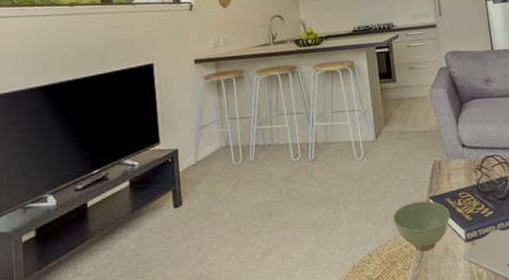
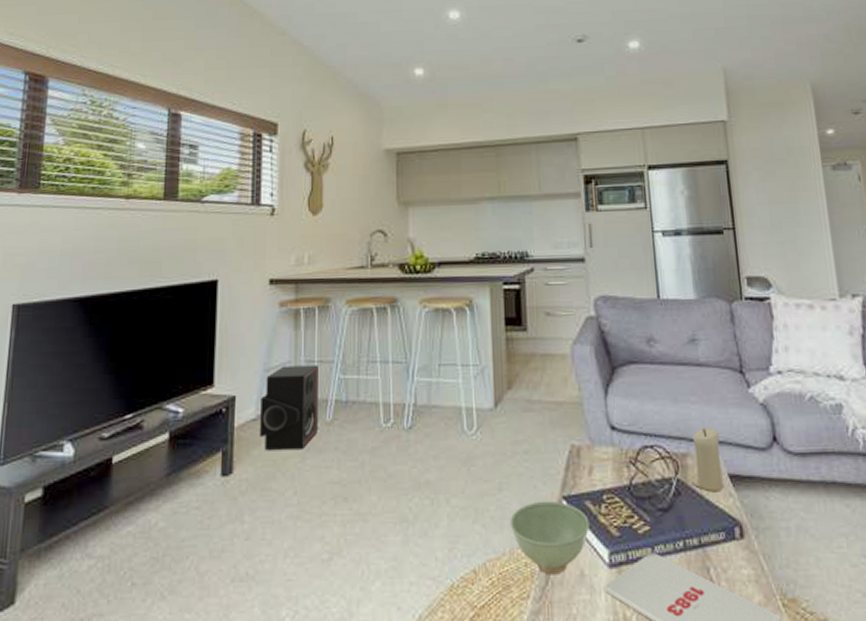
stereo: none [198,120,244,186] -> present [260,365,318,450]

